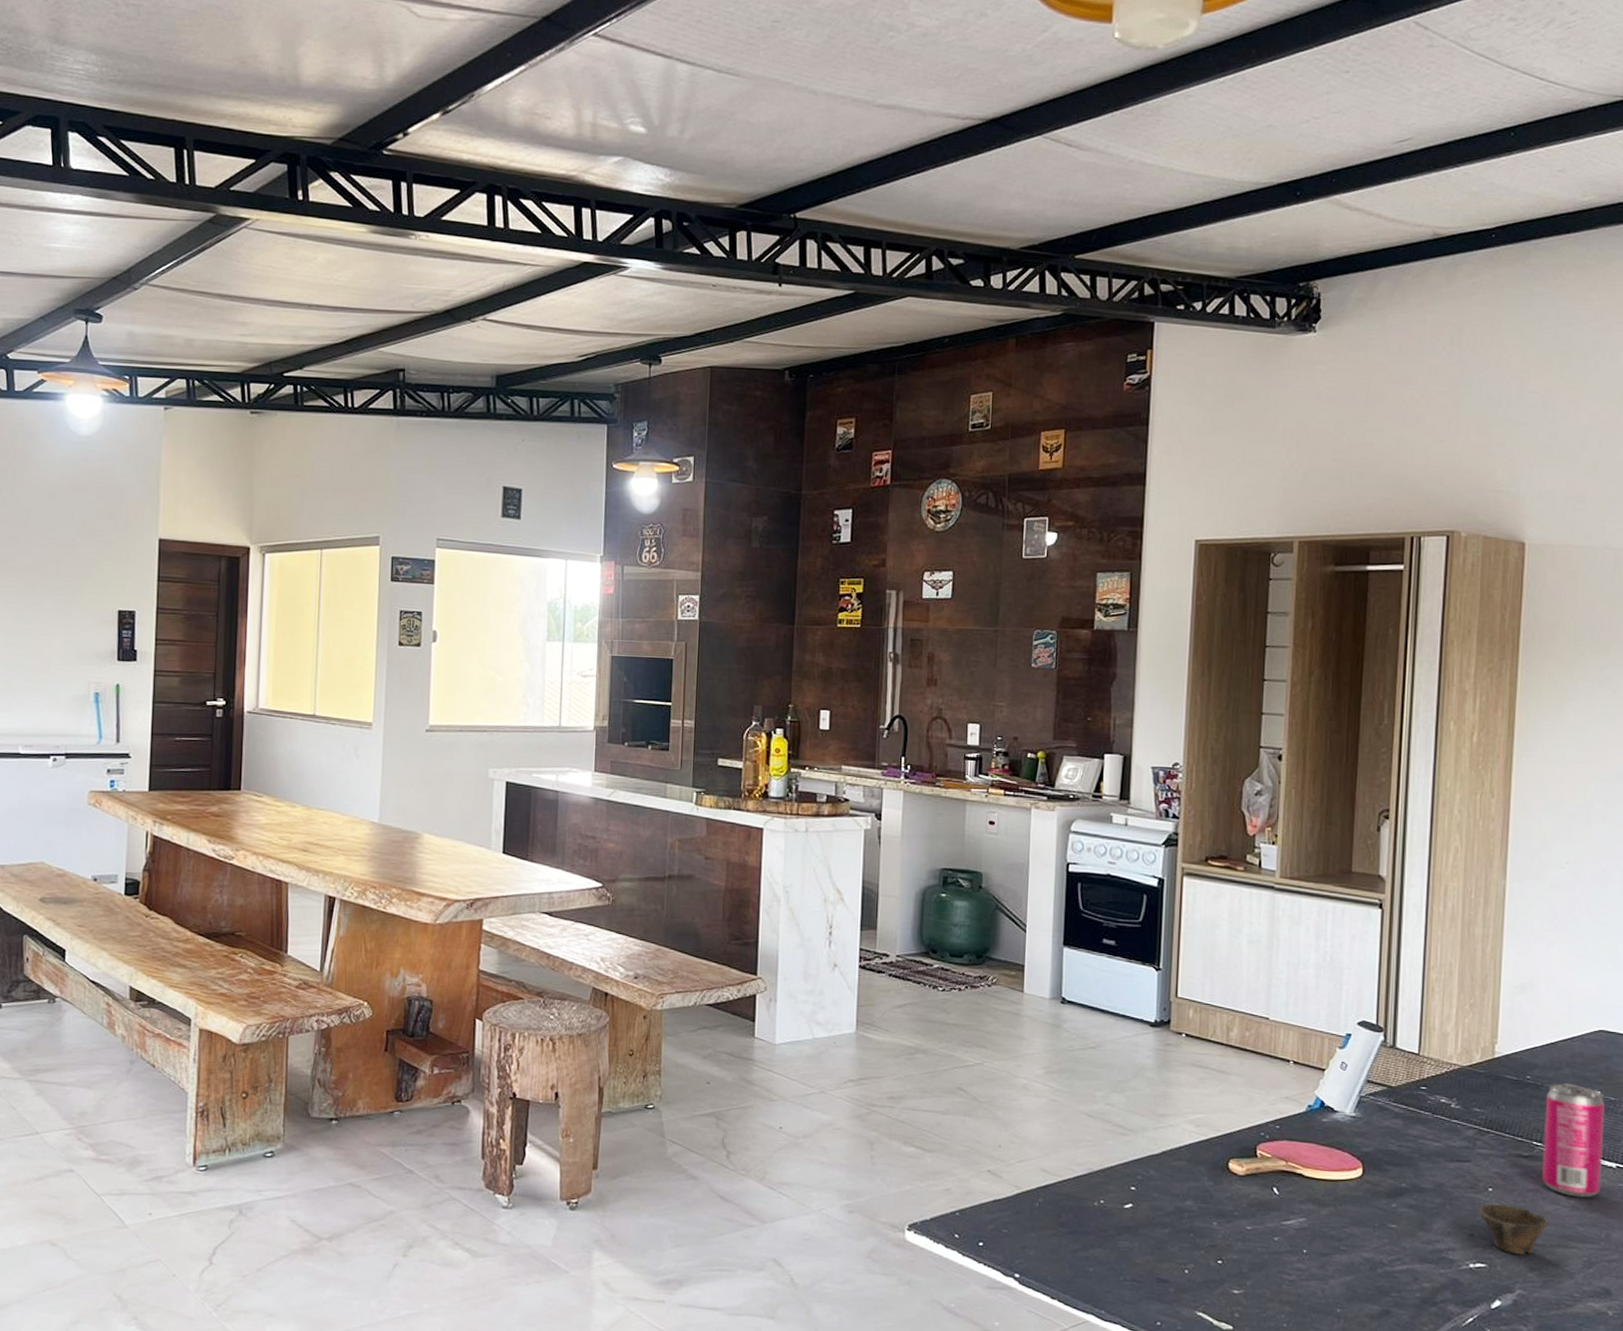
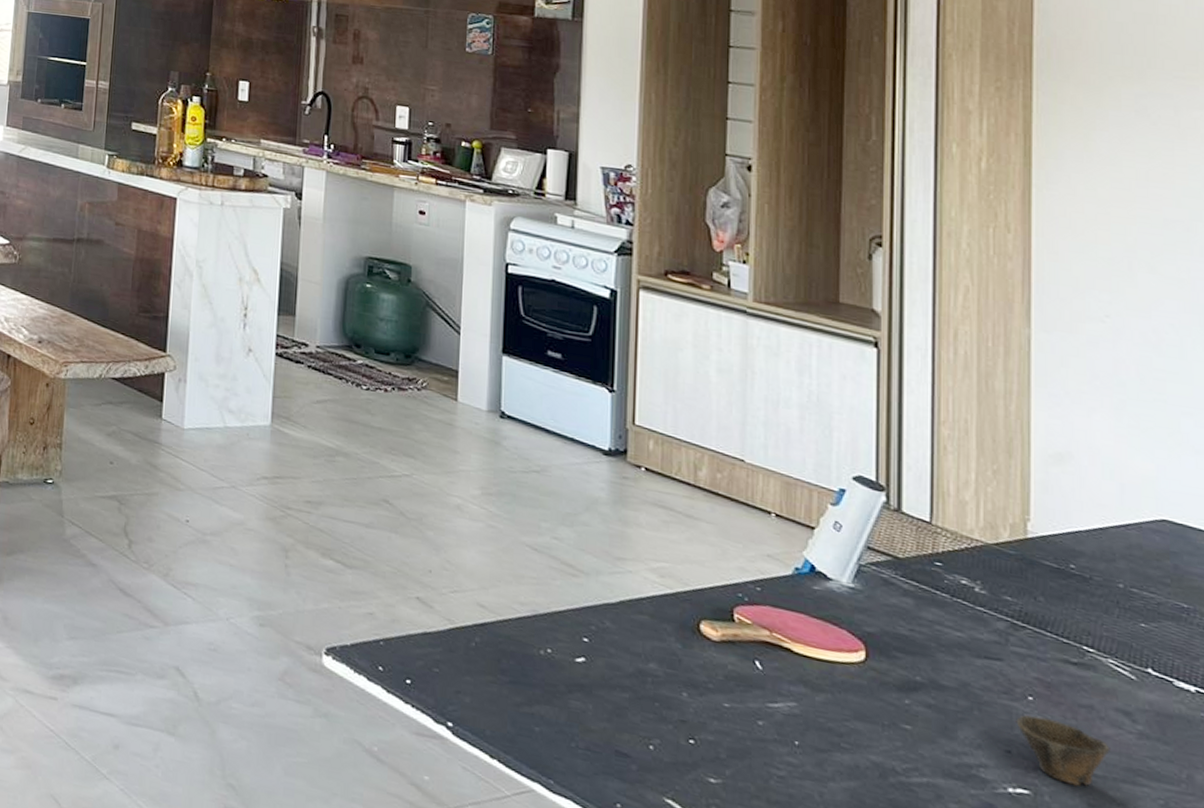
beverage can: present [1541,1083,1604,1198] -> none [1096,578,1177,725]

